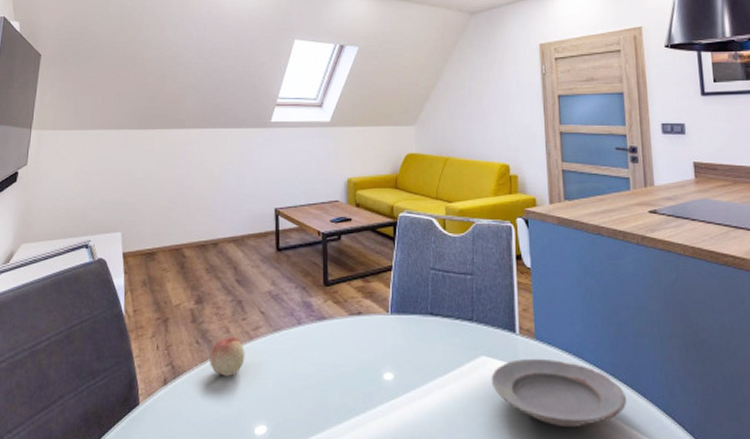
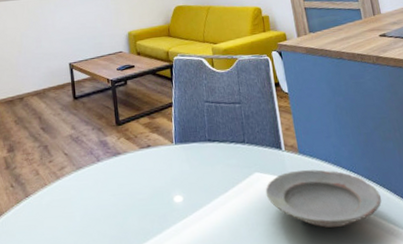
fruit: present [210,336,245,376] -> none [23,177,54,214]

